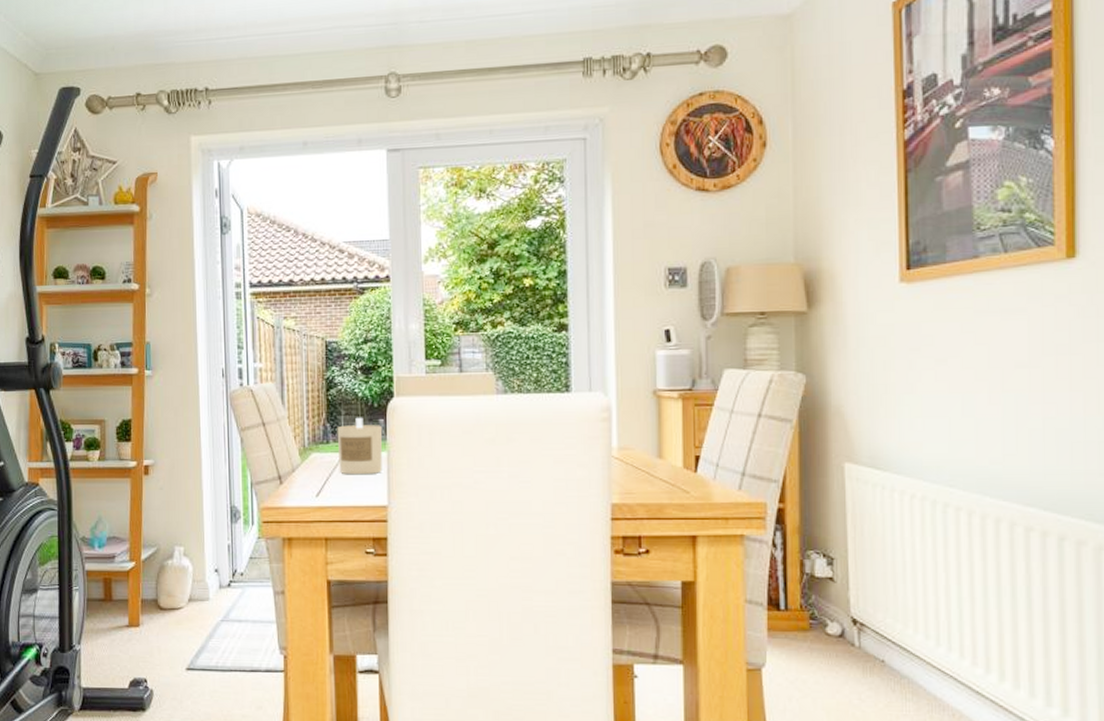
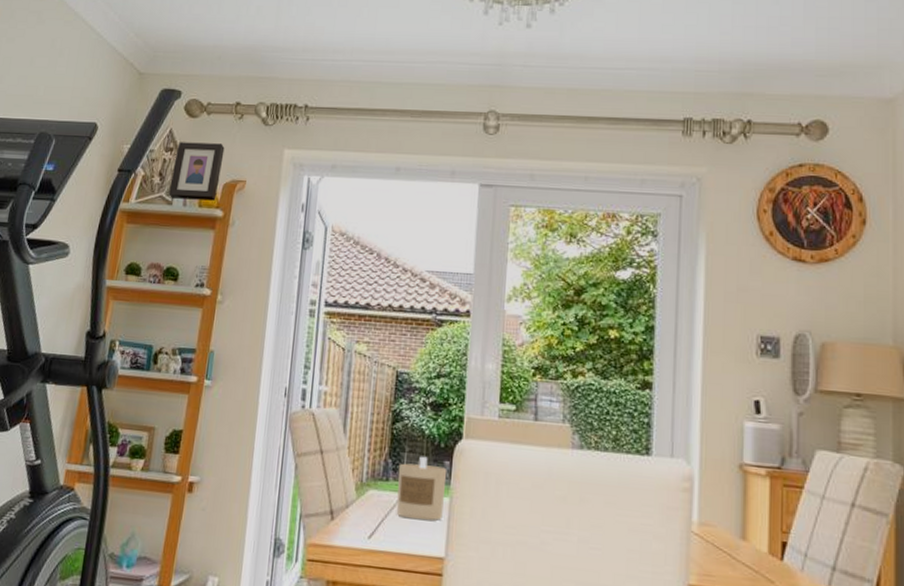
picture frame: none [83,137,132,199] -> present [168,142,225,201]

